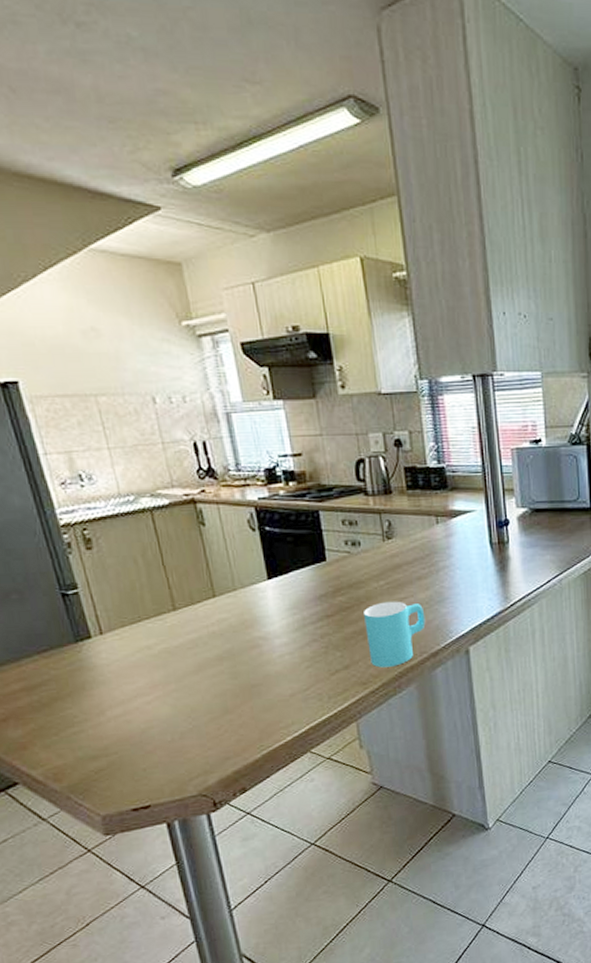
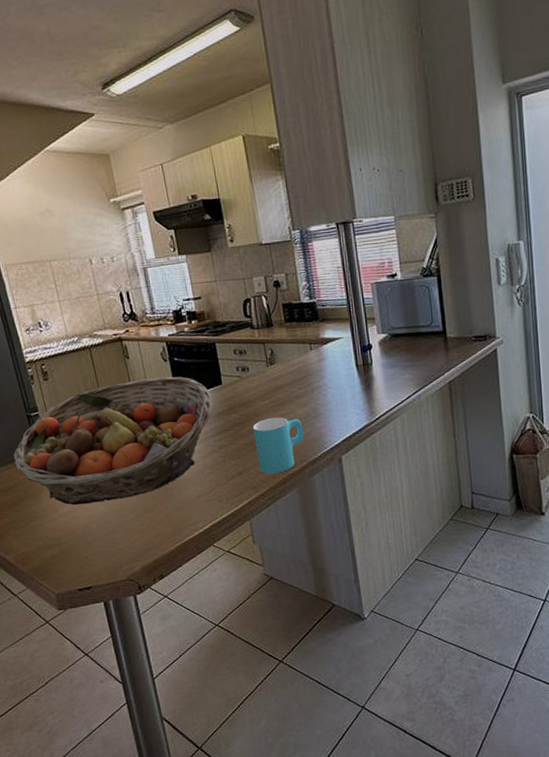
fruit basket: none [41,549,314,707] -> present [13,376,213,506]

